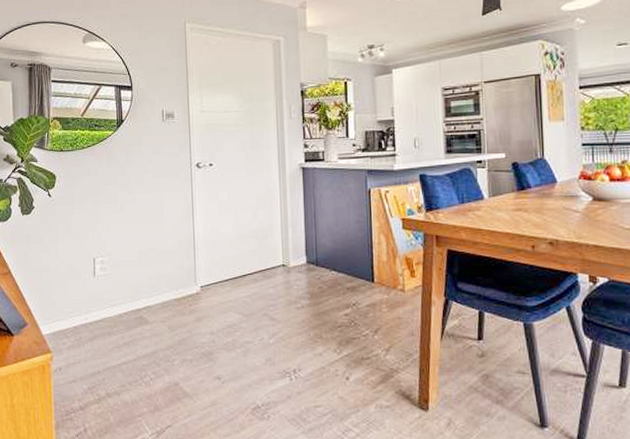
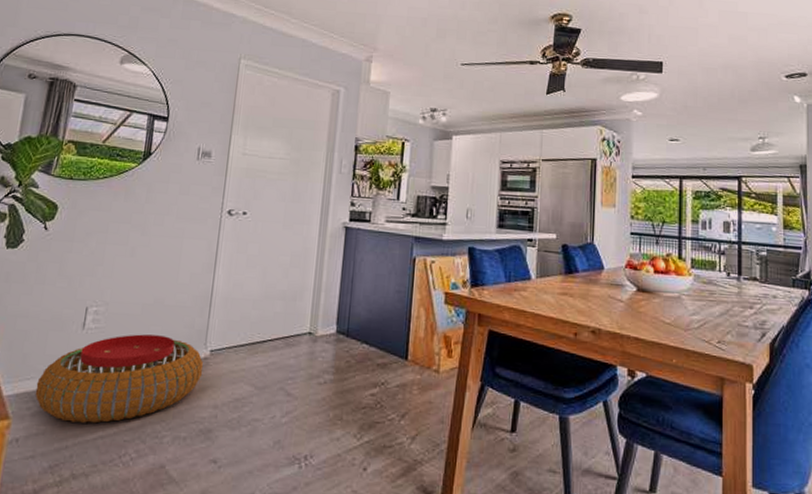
pouf: none [66,277,197,352] -> present [35,334,204,424]

